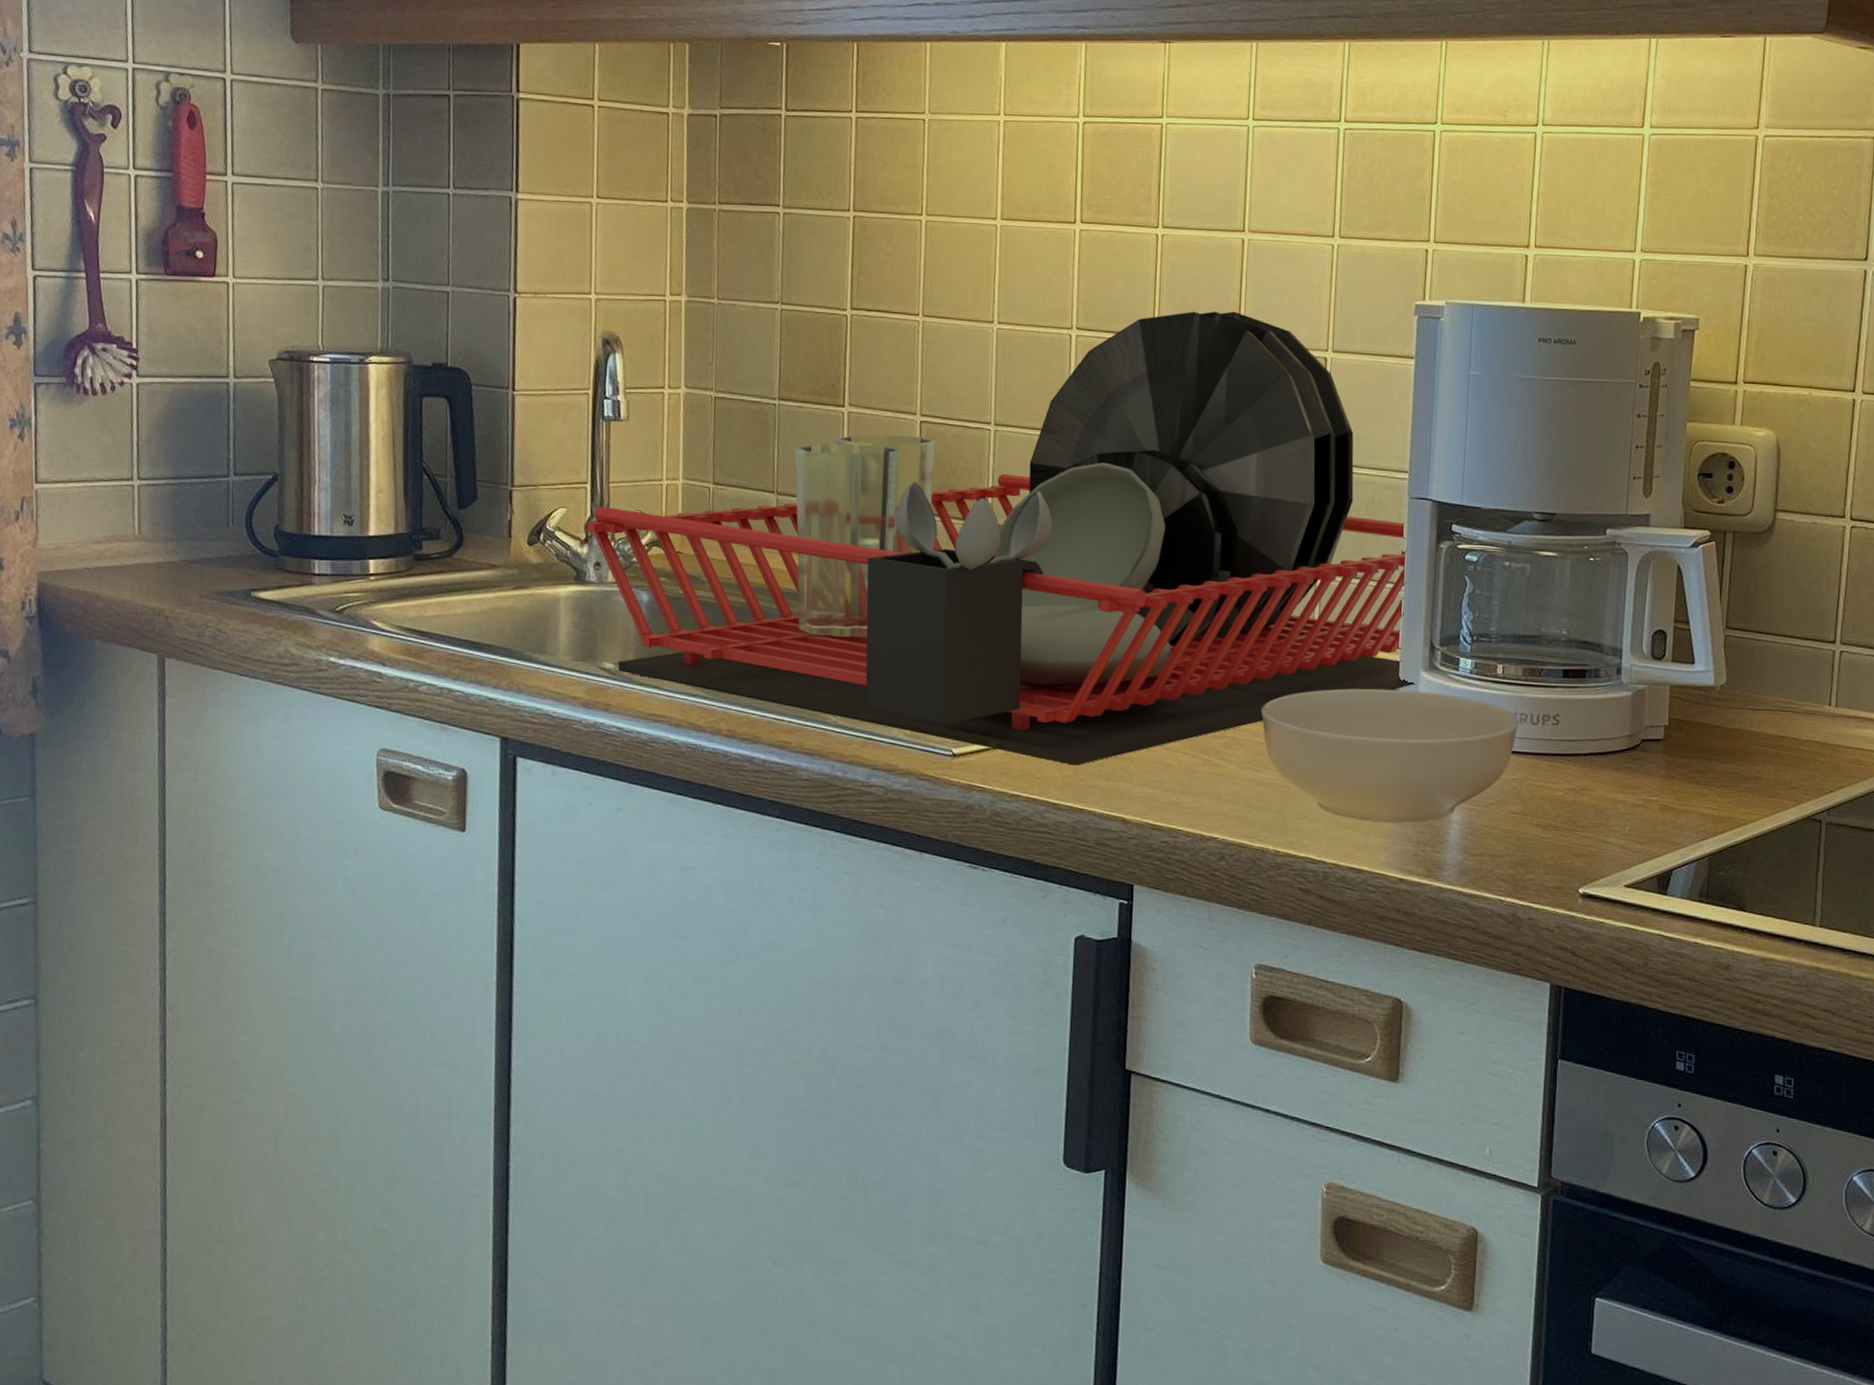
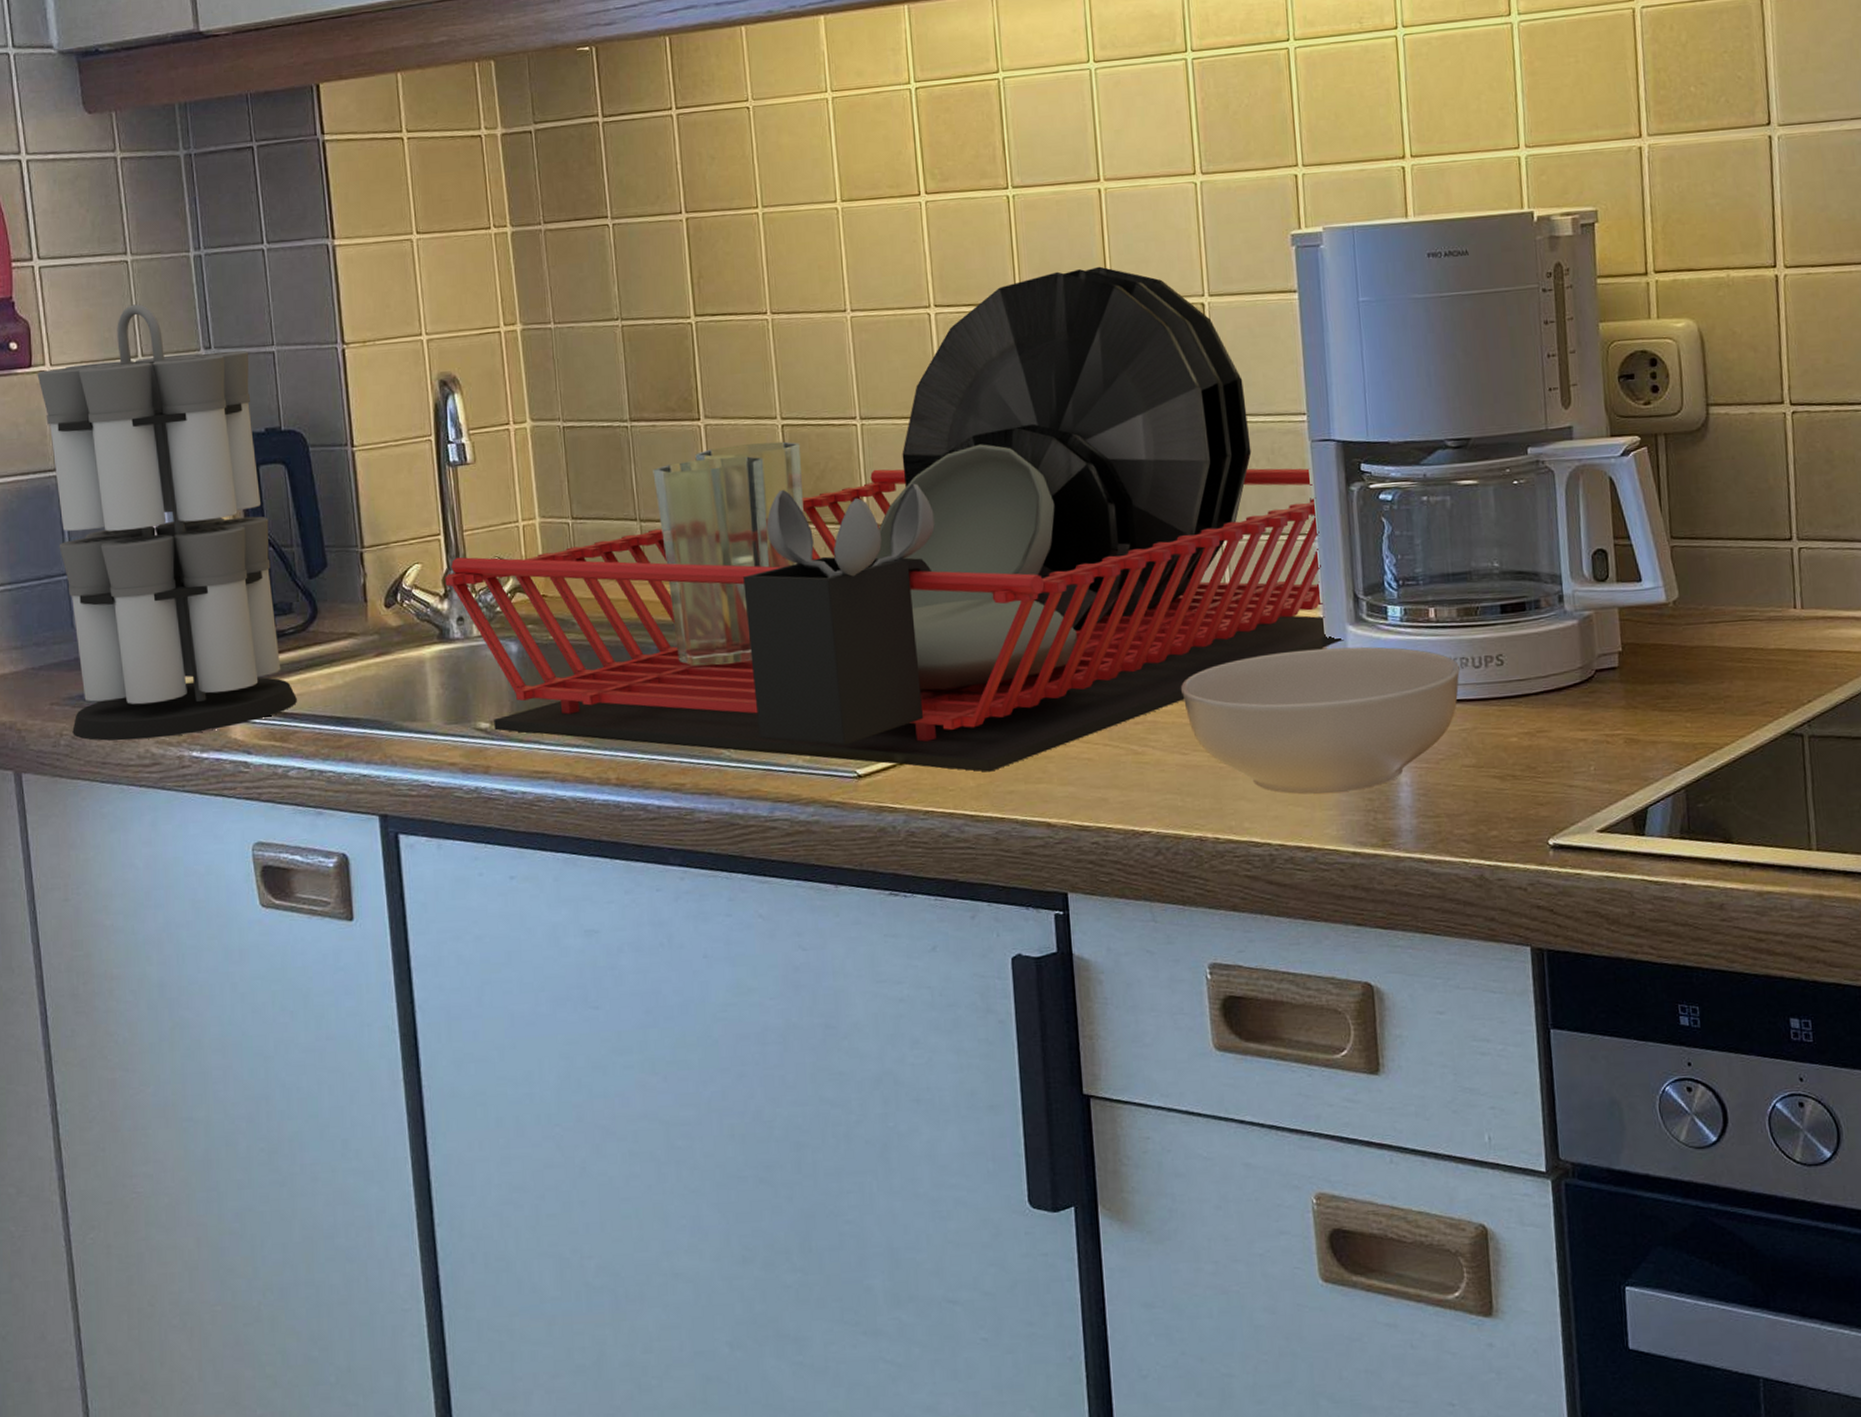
spice rack: none [218,230,435,641] -> present [37,304,297,741]

